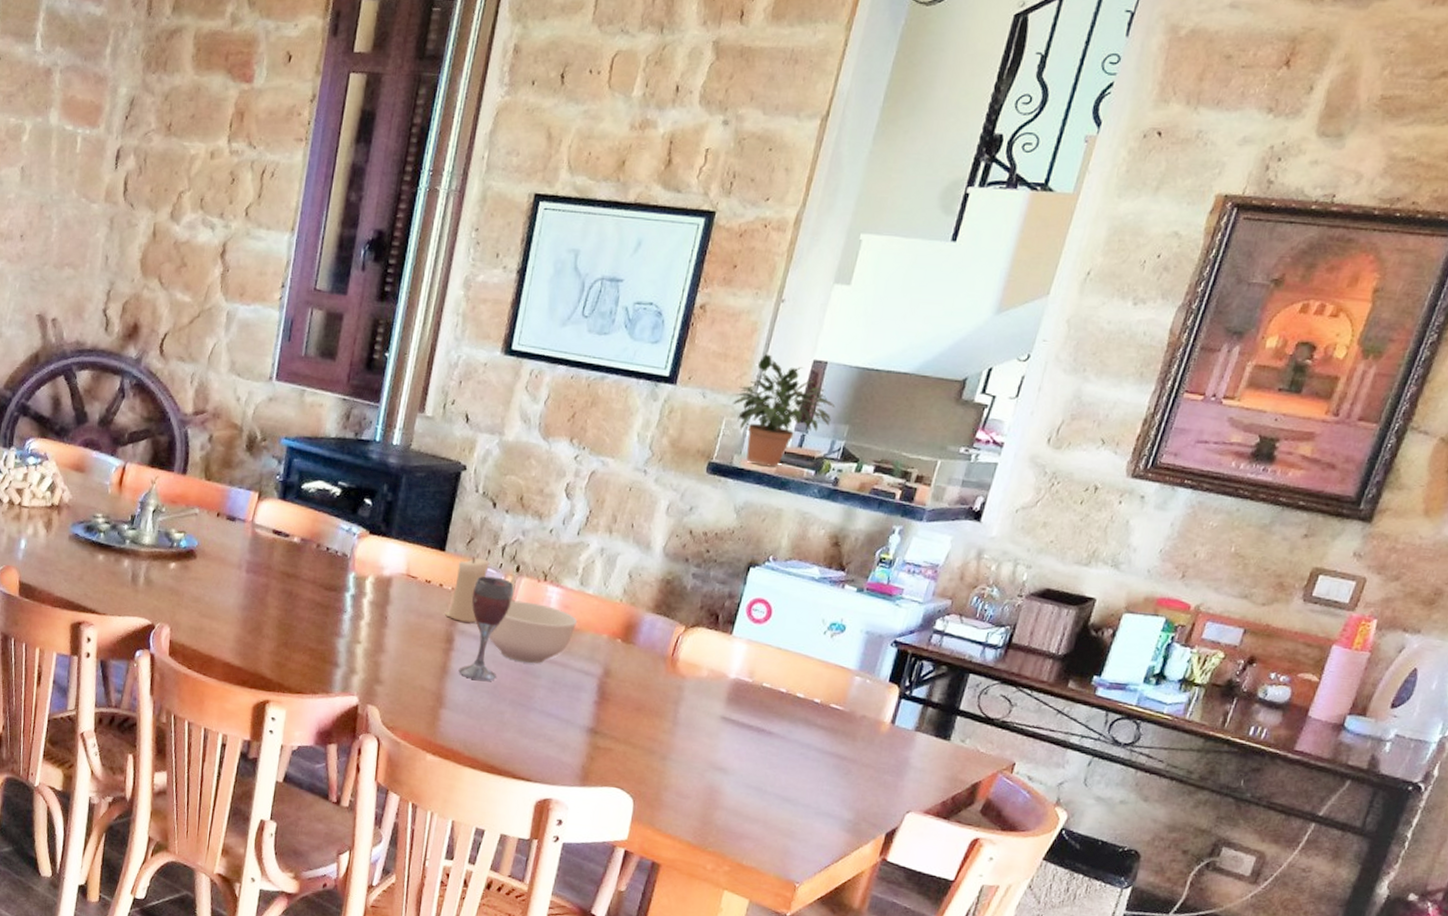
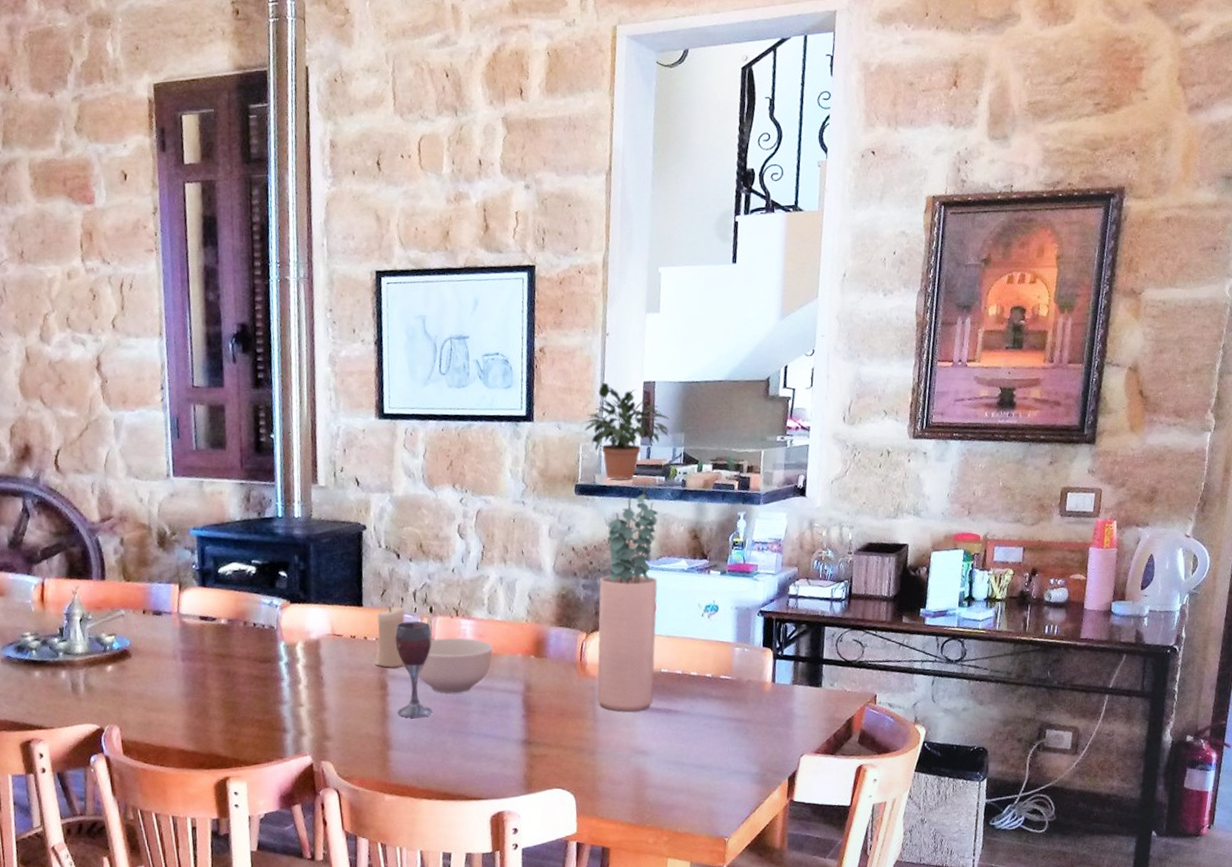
vase: none [682,474,798,724] -> present [597,483,658,712]

